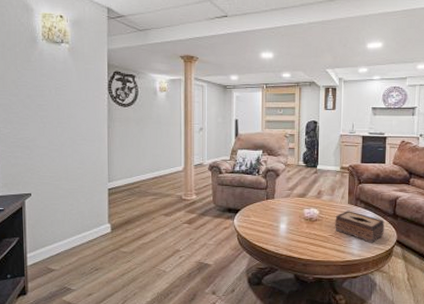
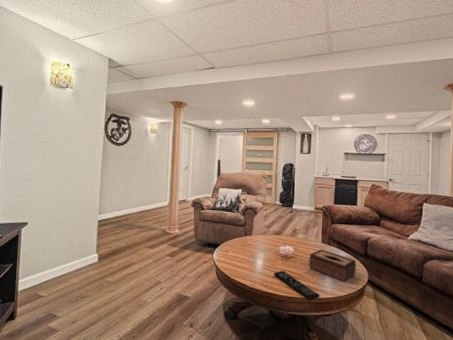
remote control: none [298,234,346,264] -> present [274,270,320,301]

